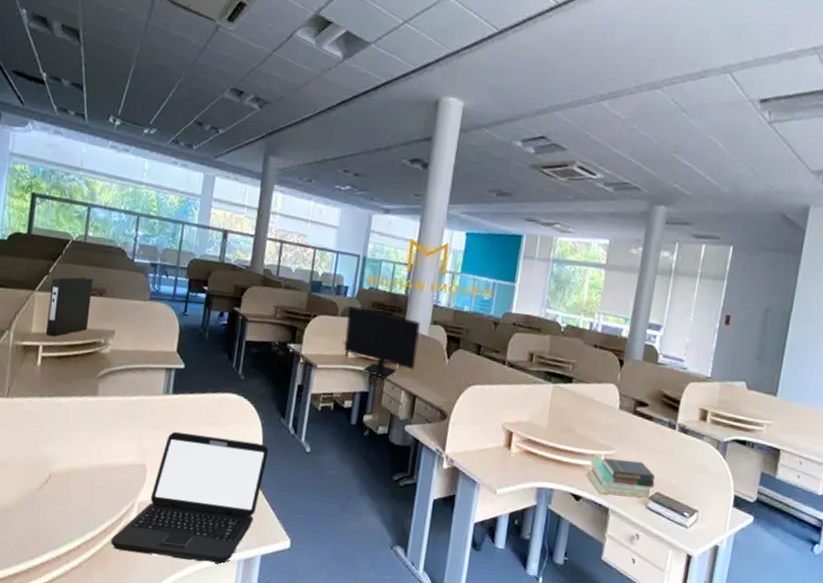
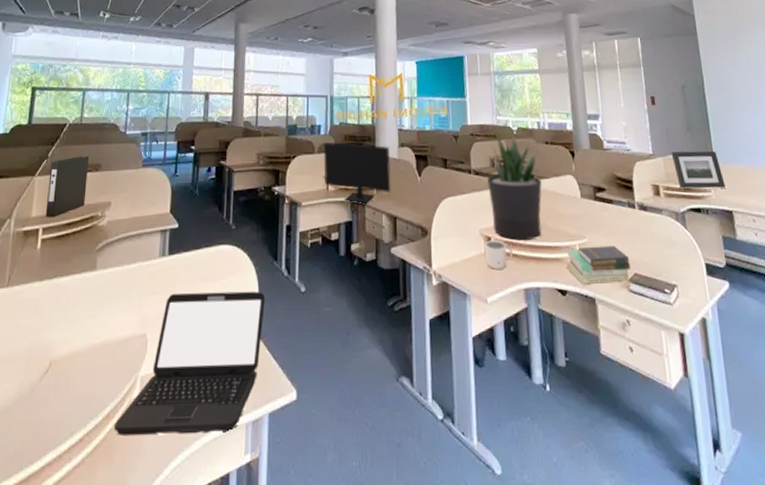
mug: none [502,435,534,465] -> present [484,240,514,269]
planter: none [518,326,586,442] -> present [486,132,542,240]
picture frame: none [729,378,783,425] -> present [671,150,726,189]

